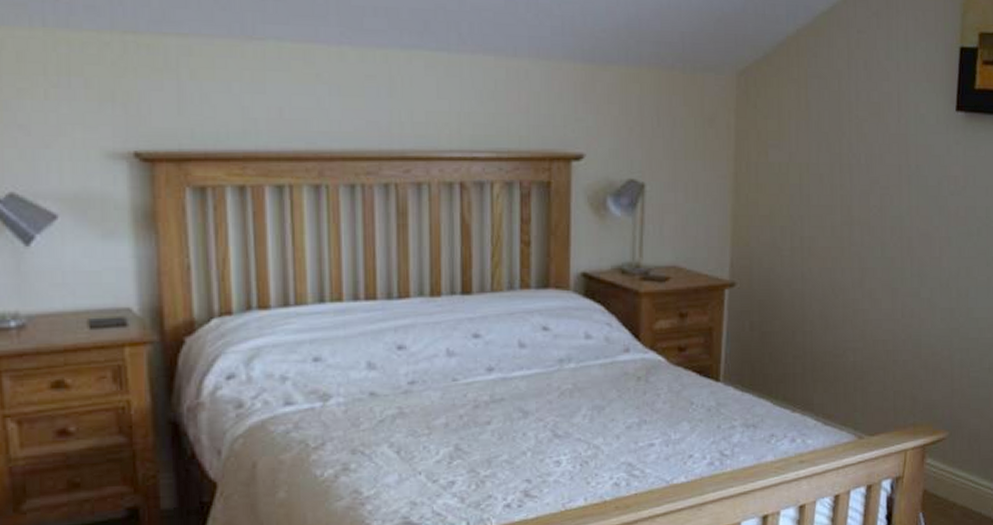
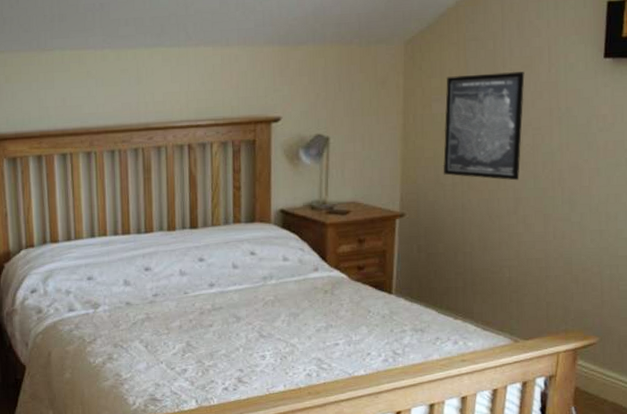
wall art: none [780,118,872,248] -> present [443,71,525,181]

